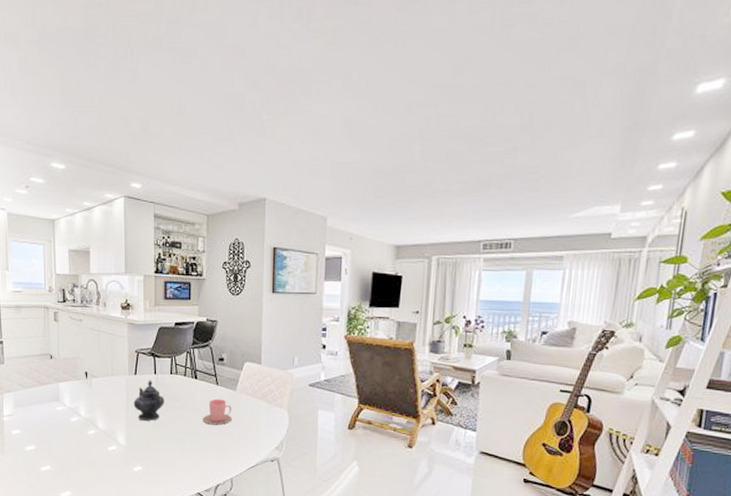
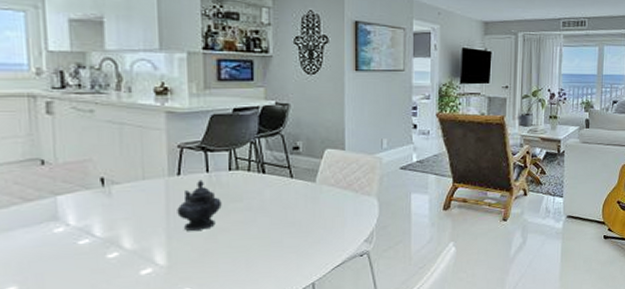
cup: present [202,398,232,425] -> none [273,193,311,225]

